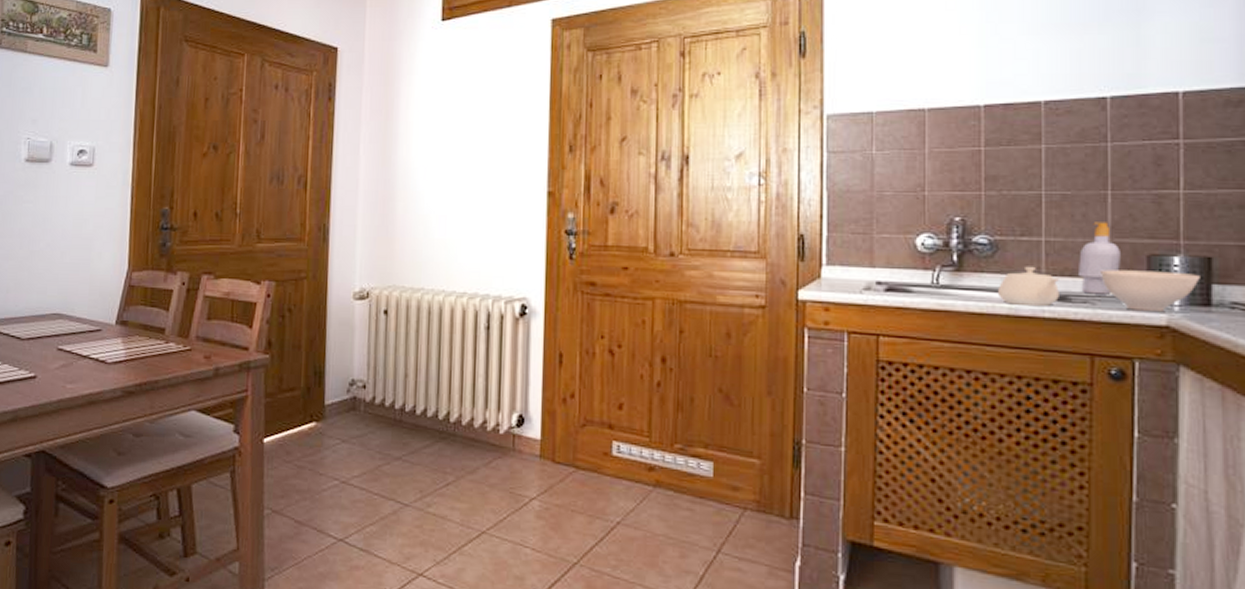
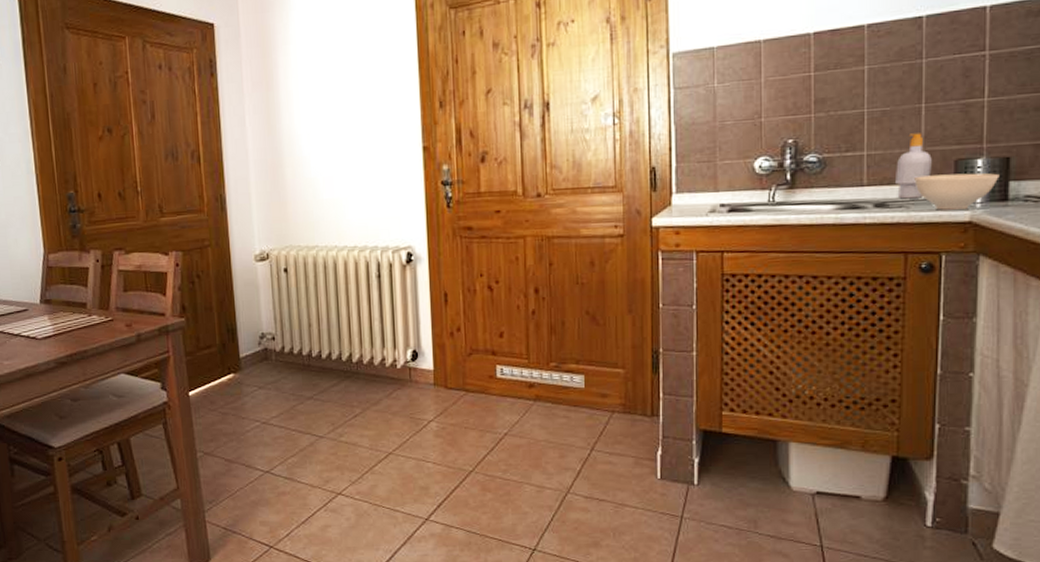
teapot: present [997,266,1059,307] -> none [825,178,879,216]

